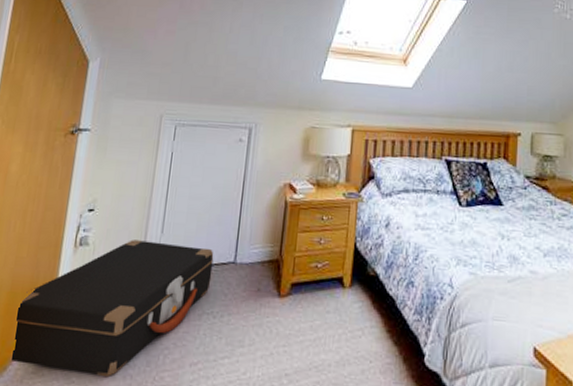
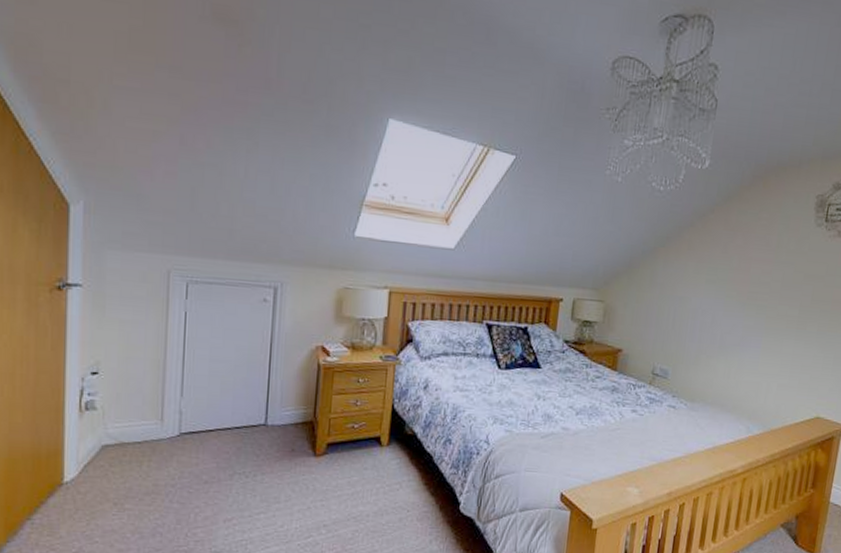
suitcase: present [12,239,214,376] -> none [21,403,242,535]

